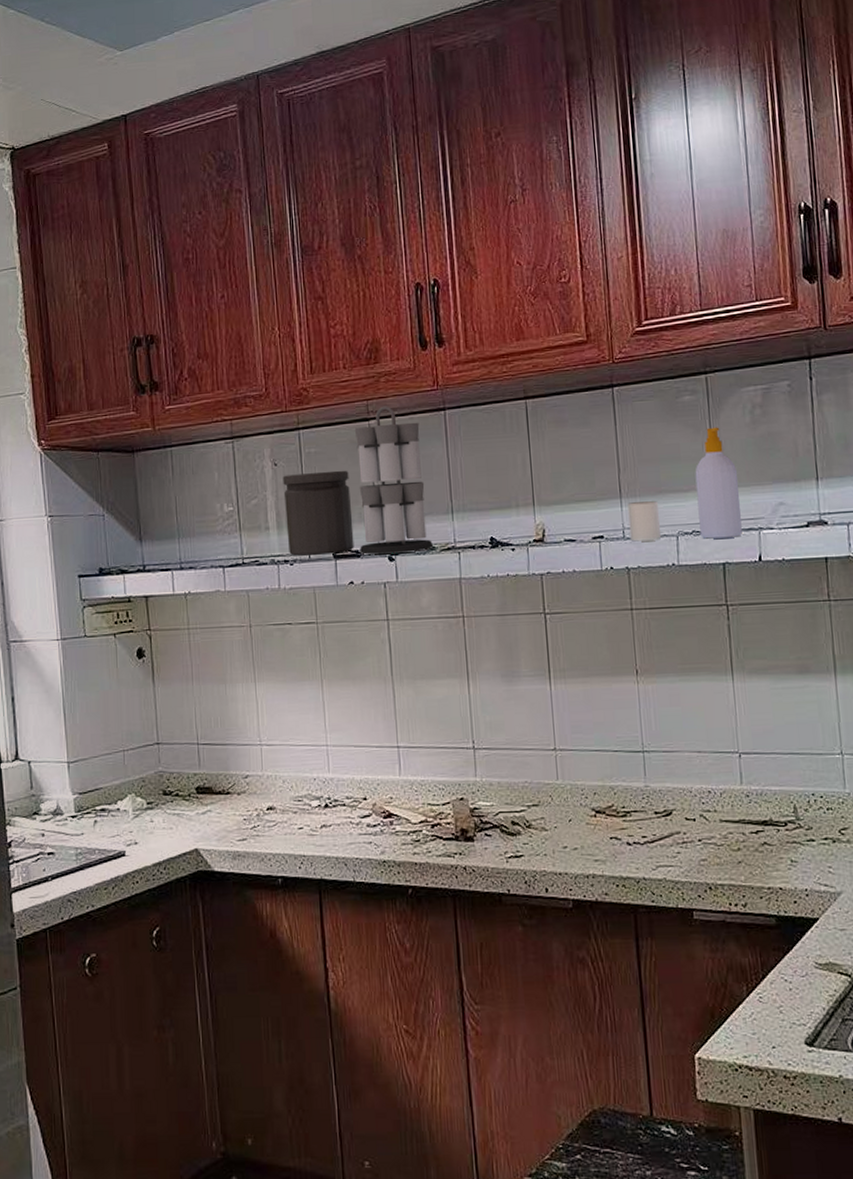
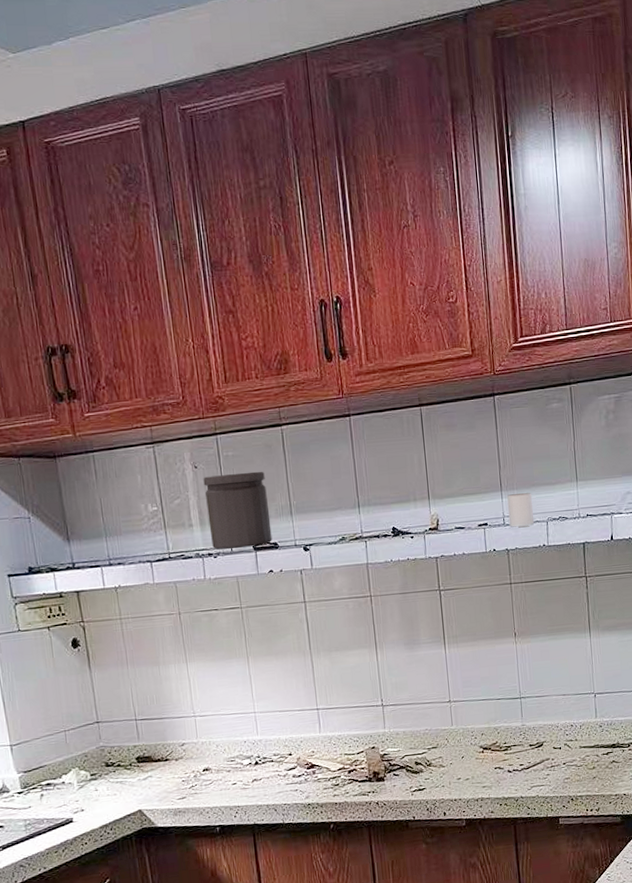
spice rack: present [354,406,434,555] -> none [268,412,344,546]
soap bottle: present [695,427,742,539] -> none [561,430,598,523]

